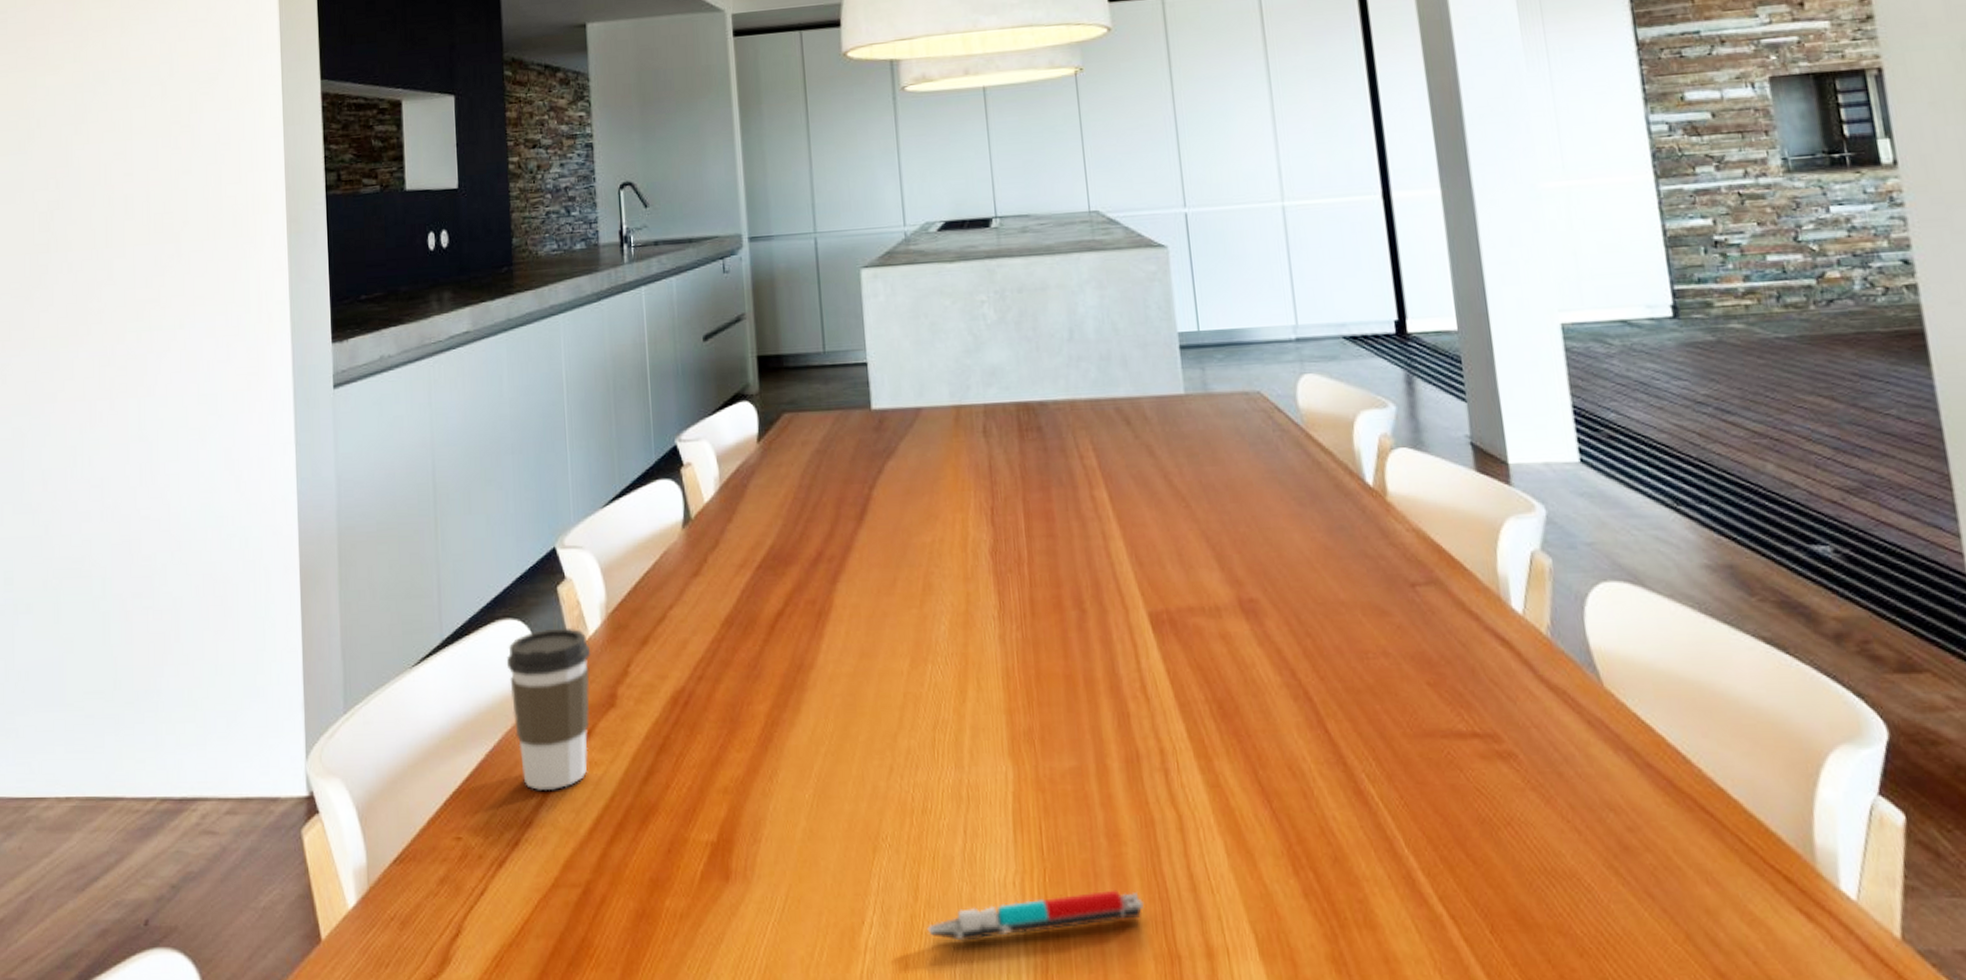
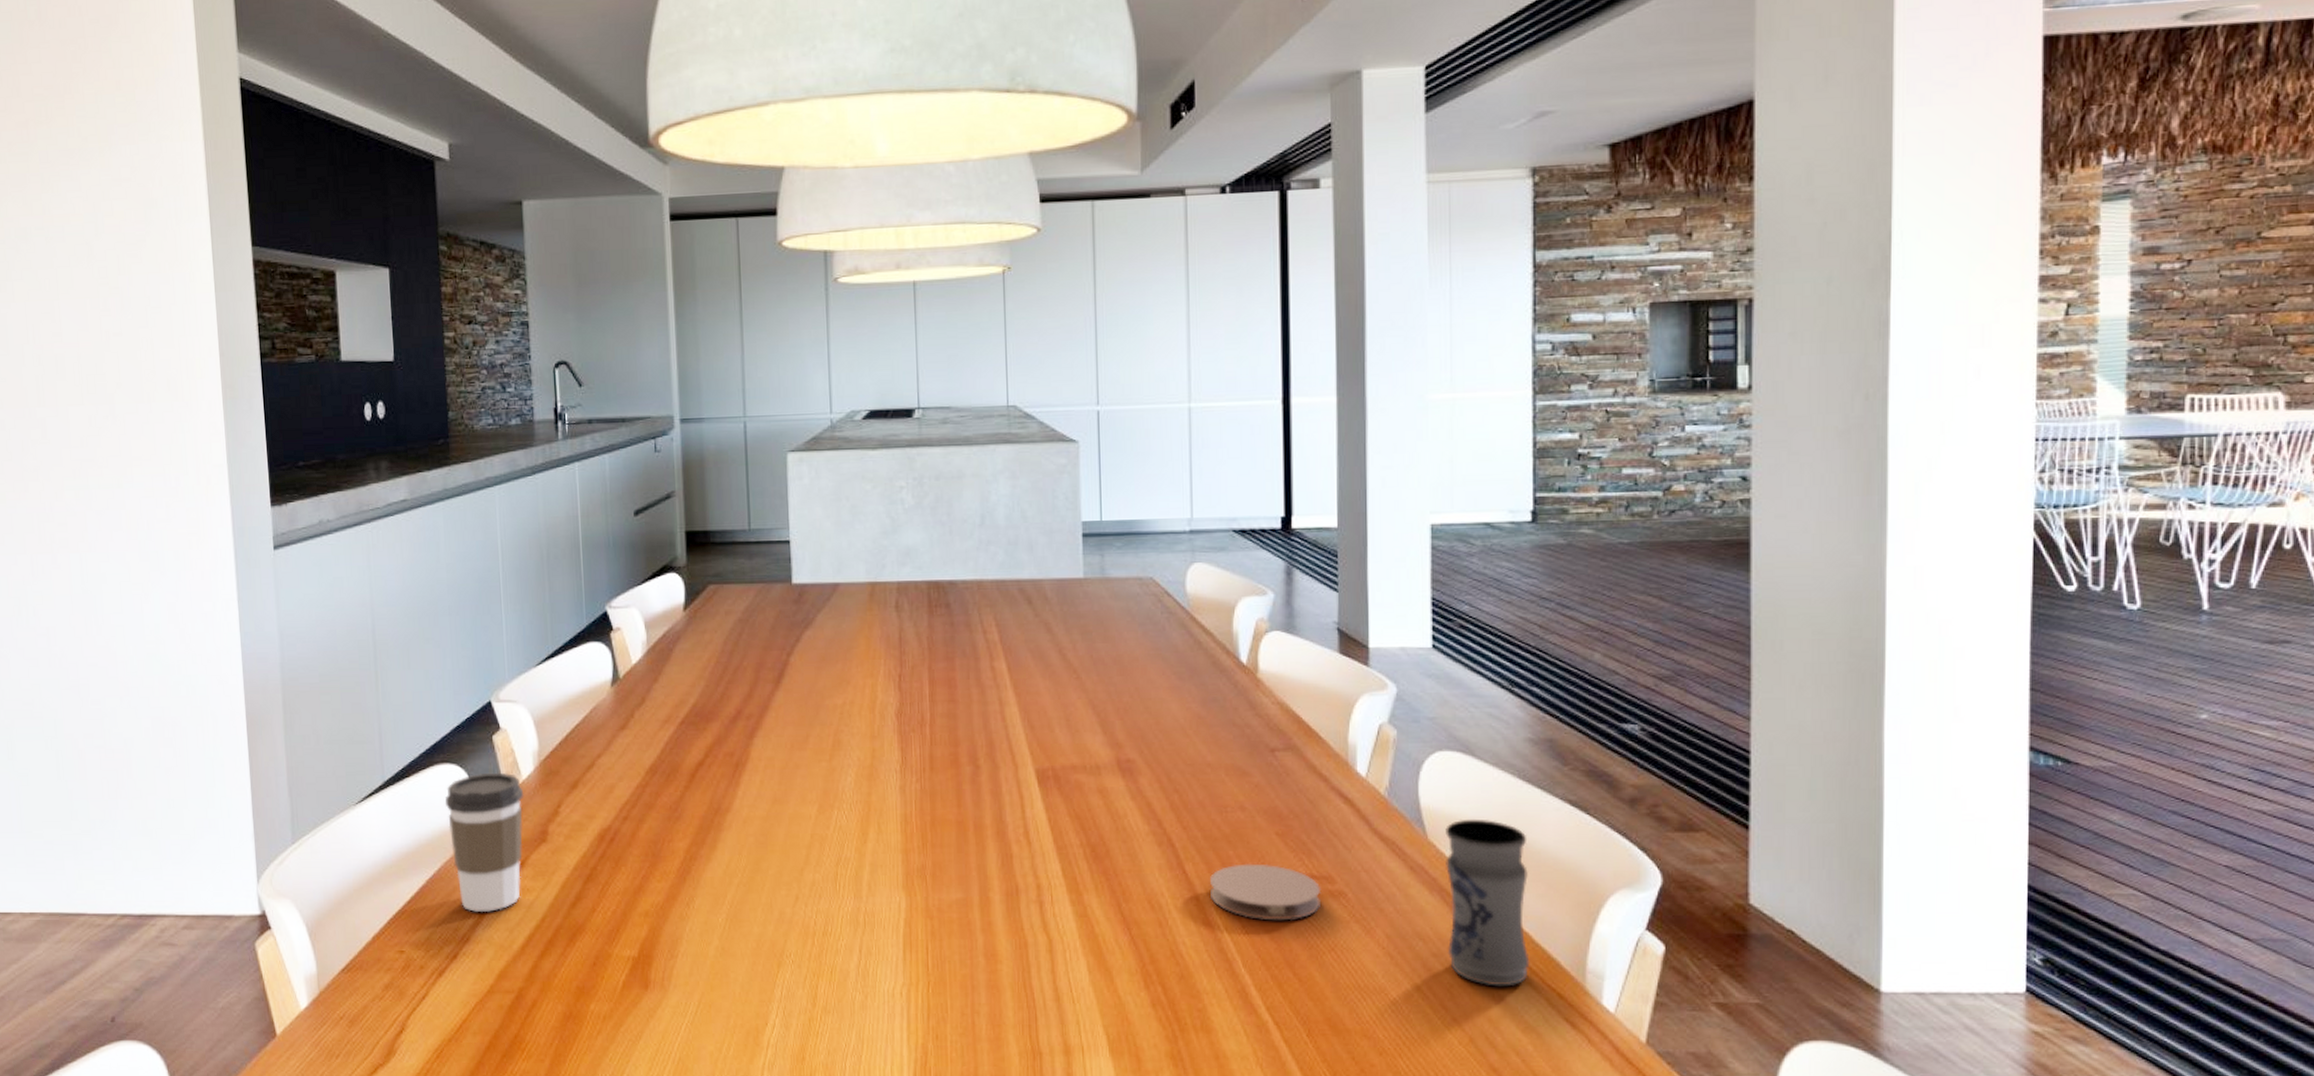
pen: present [927,889,1145,941] -> none [823,999,1014,1040]
coaster: none [1357,720,1488,789] -> present [1210,863,1322,921]
jar: none [1622,661,1746,868] -> present [1445,819,1530,987]

